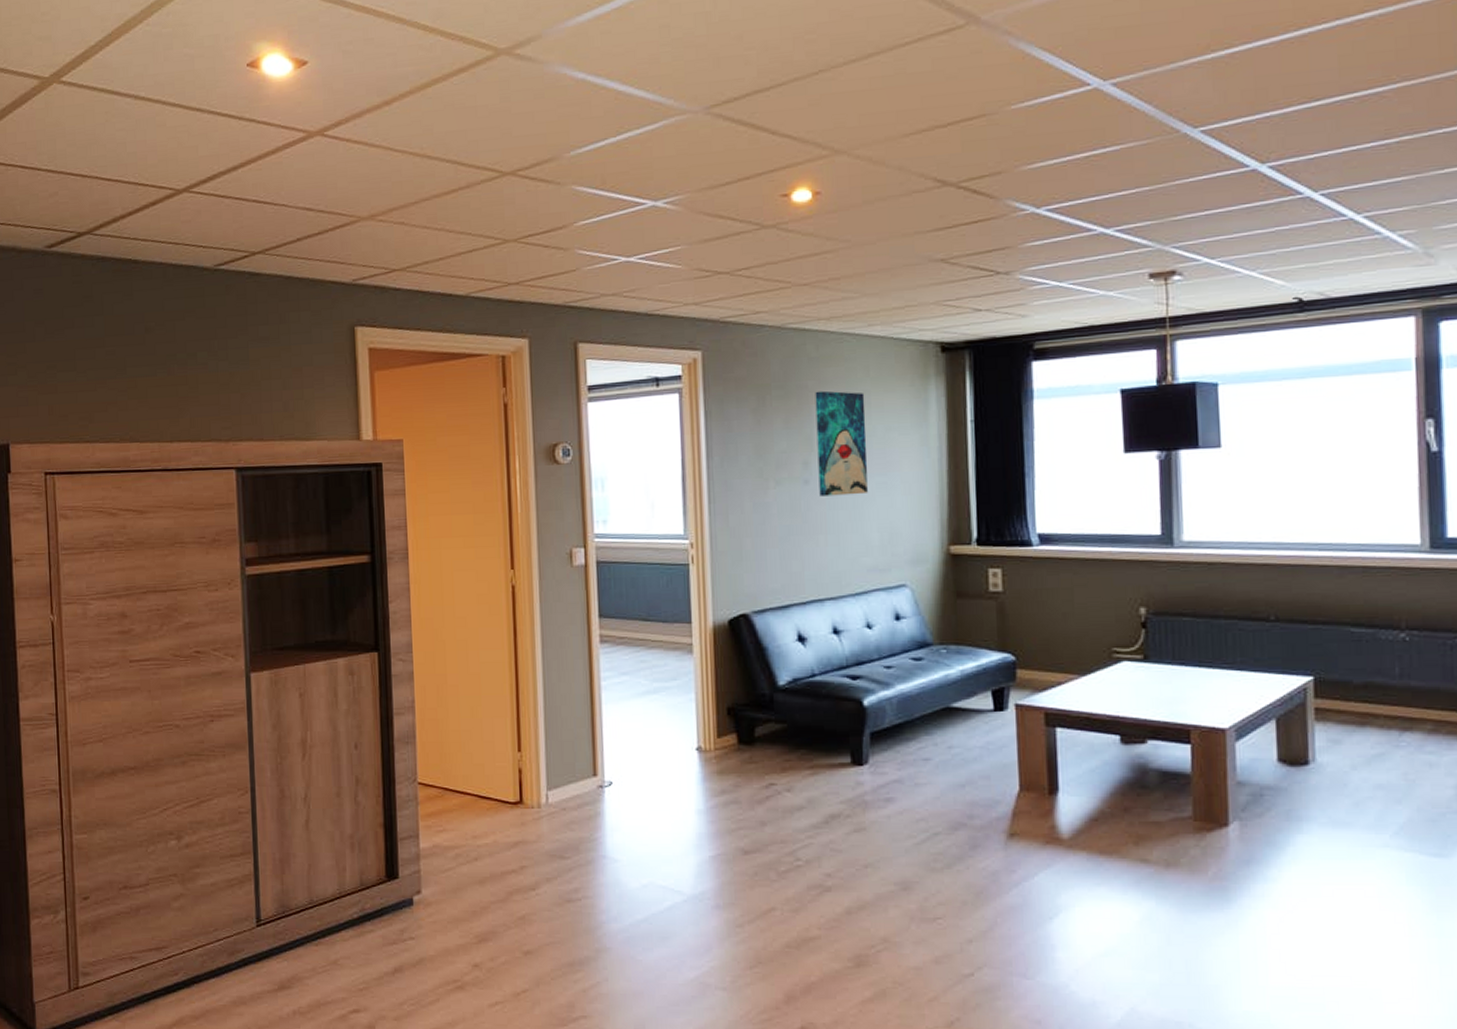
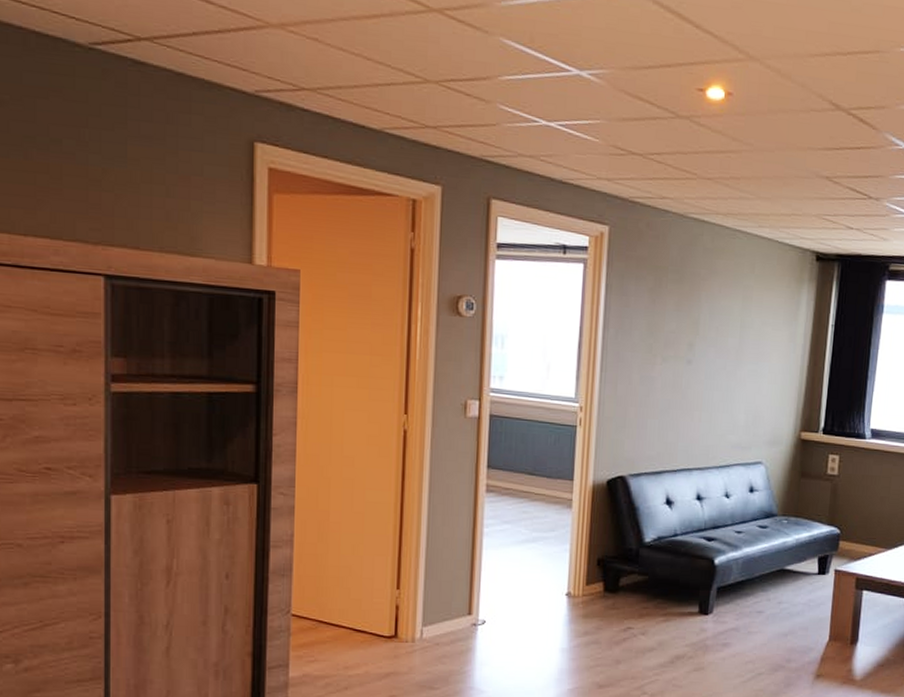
wall art: present [815,390,868,496] -> none [699,280,748,379]

